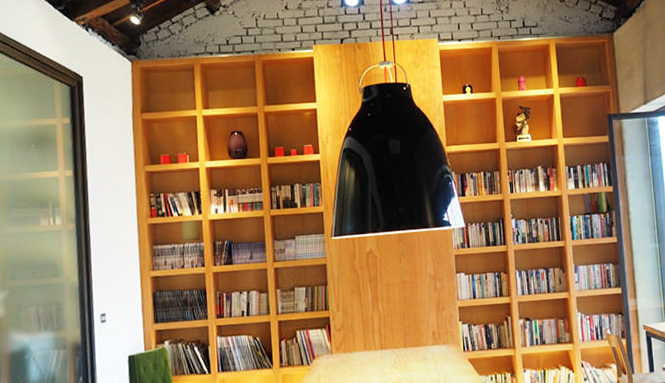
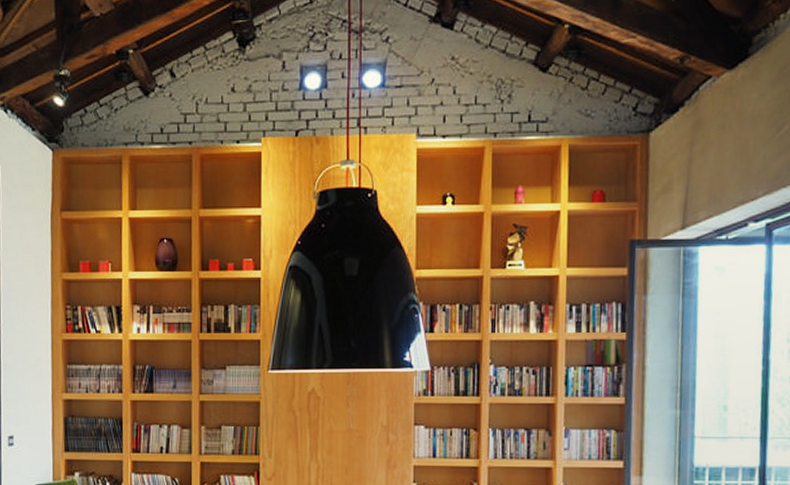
candle: present [180,218,204,242] -> none [96,337,123,363]

